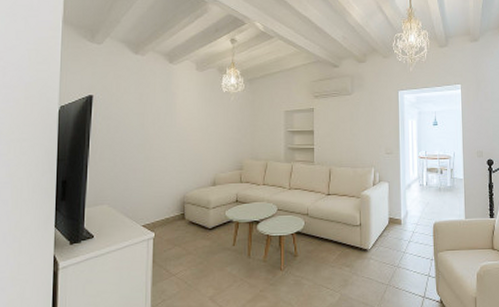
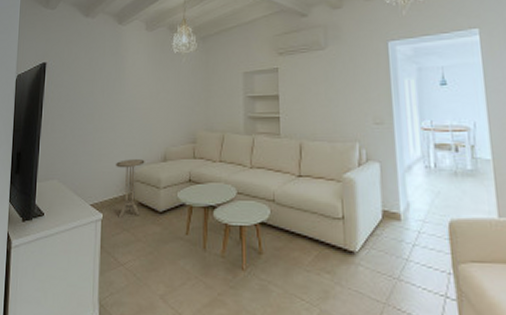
side table: none [166,184,196,236] -> present [115,159,145,219]

